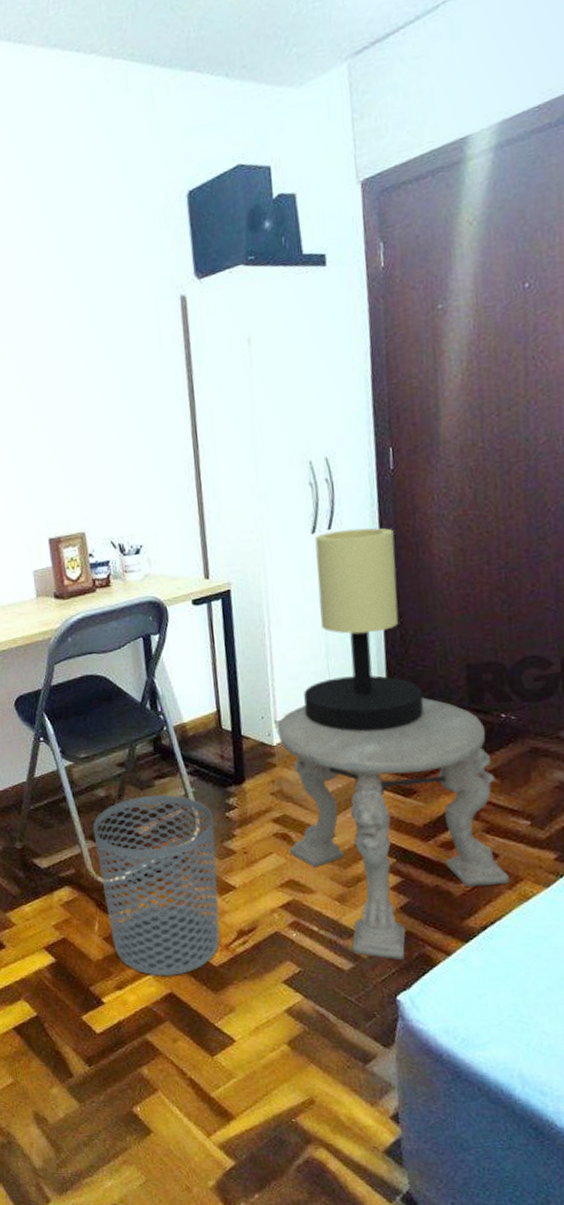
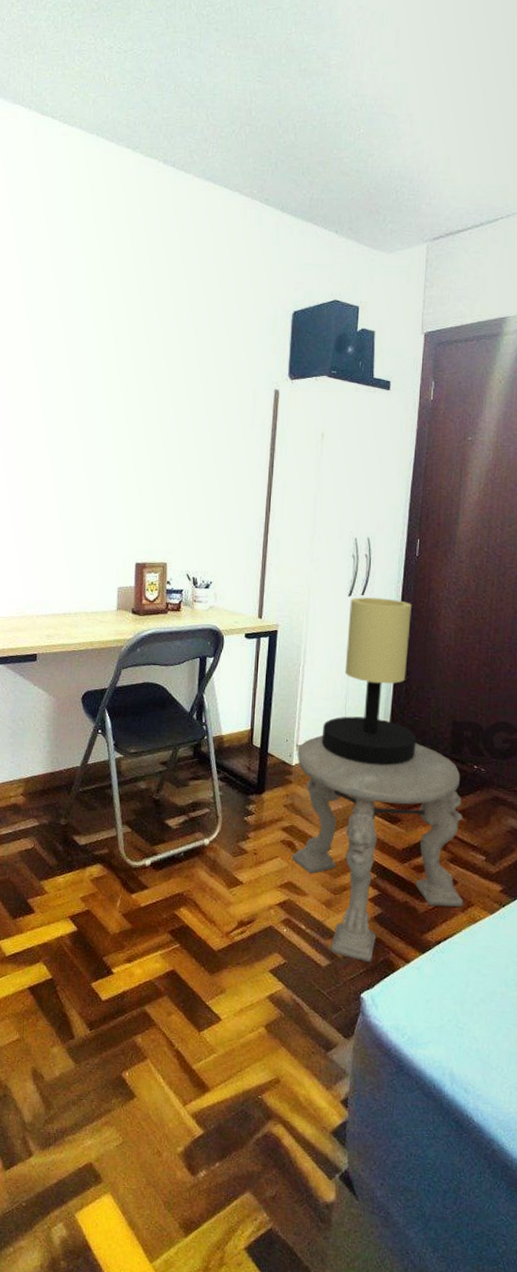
waste bin: present [93,794,220,977] -> none [129,793,234,956]

